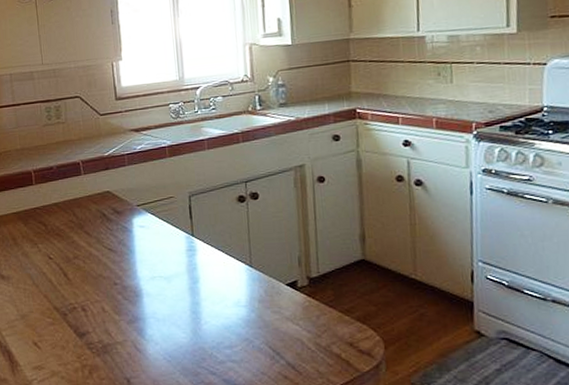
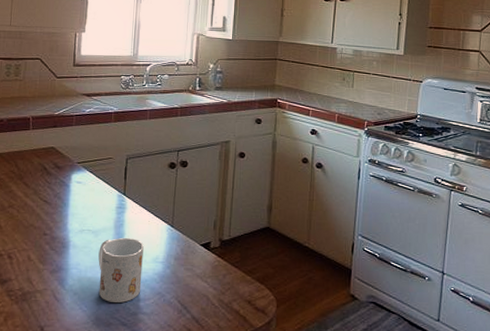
mug: none [174,281,226,351] -> present [98,237,144,303]

